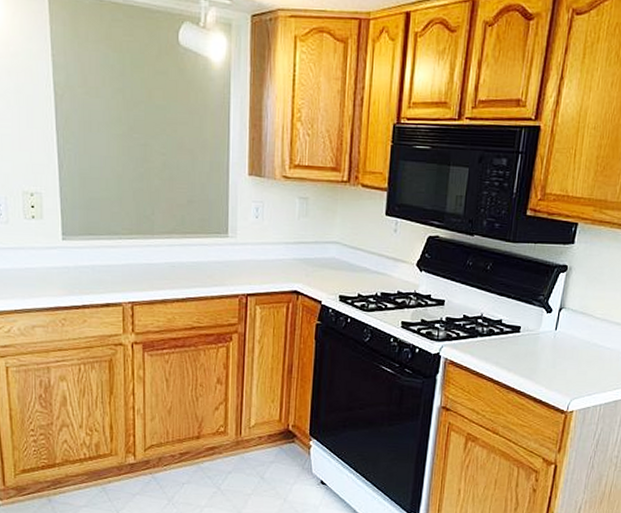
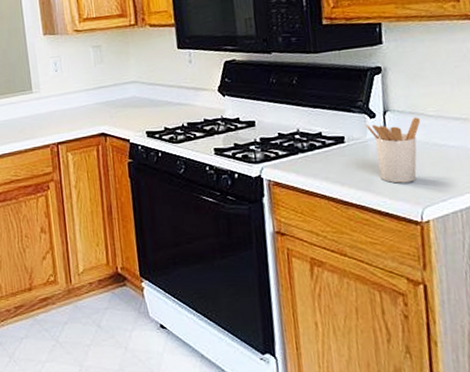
utensil holder: none [542,317,589,376] -> present [366,117,421,184]

